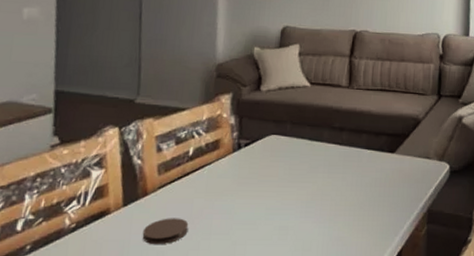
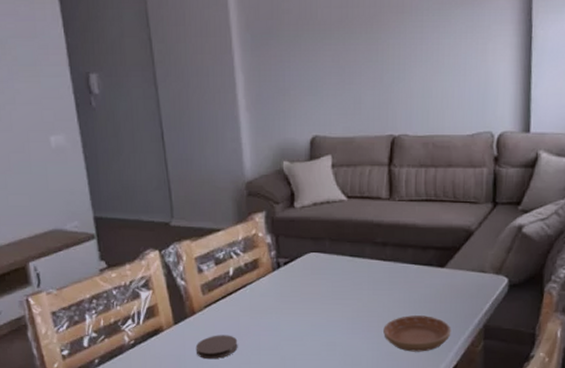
saucer: none [335,199,398,237] -> present [383,315,451,352]

